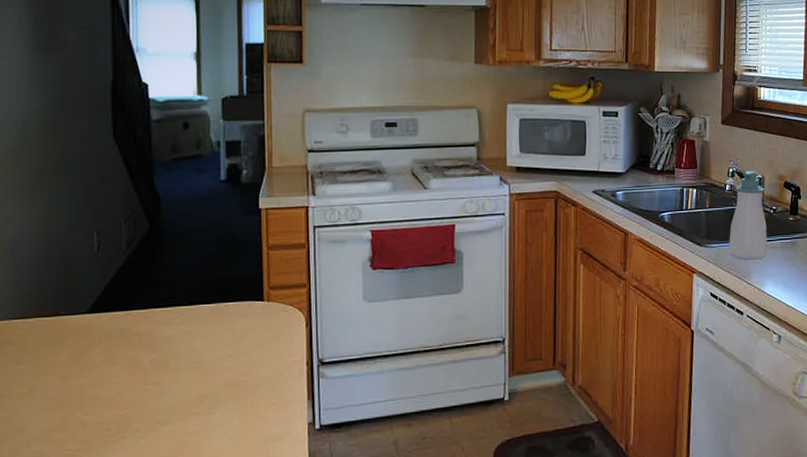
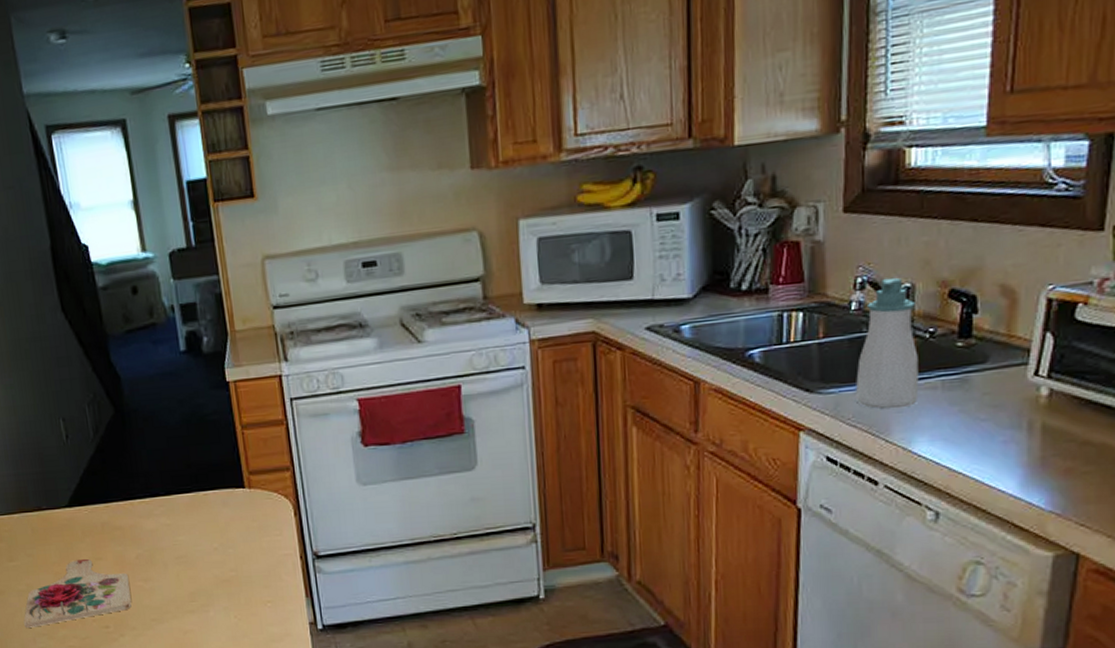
cutting board: none [19,362,139,432] -> present [23,558,132,628]

